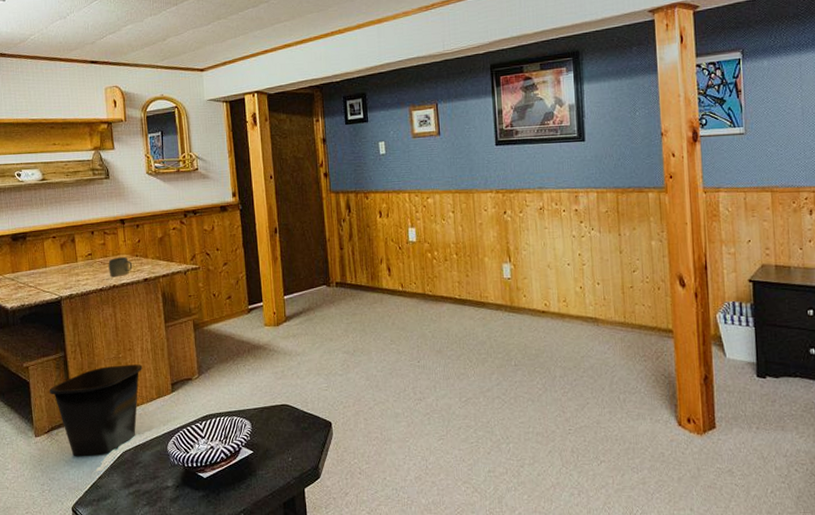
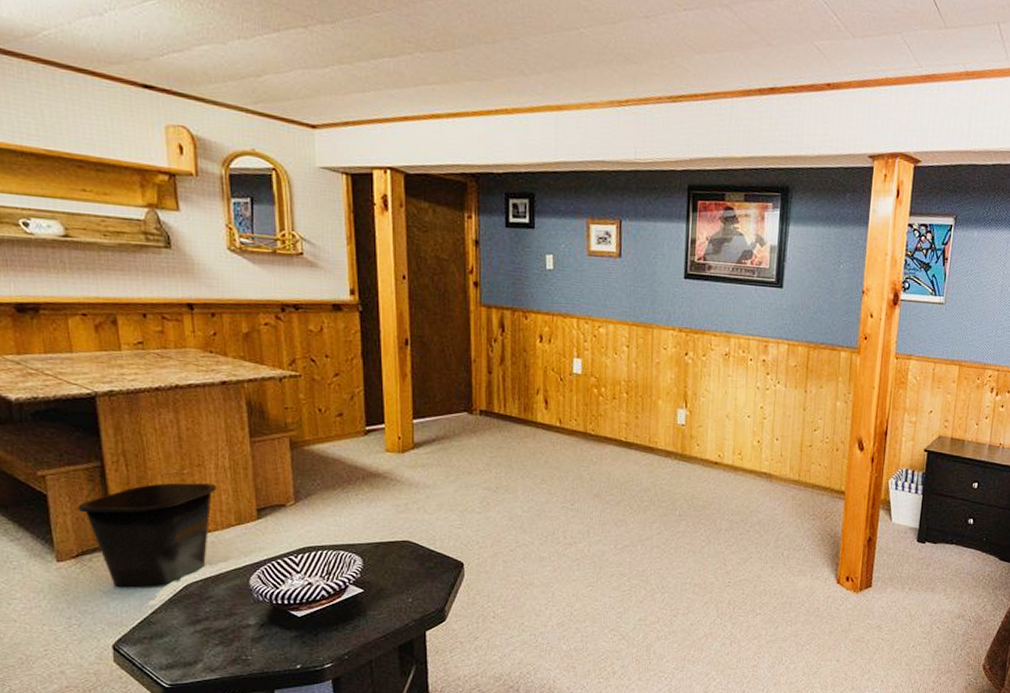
mug: present [108,257,132,278] -> none [168,351,204,376]

